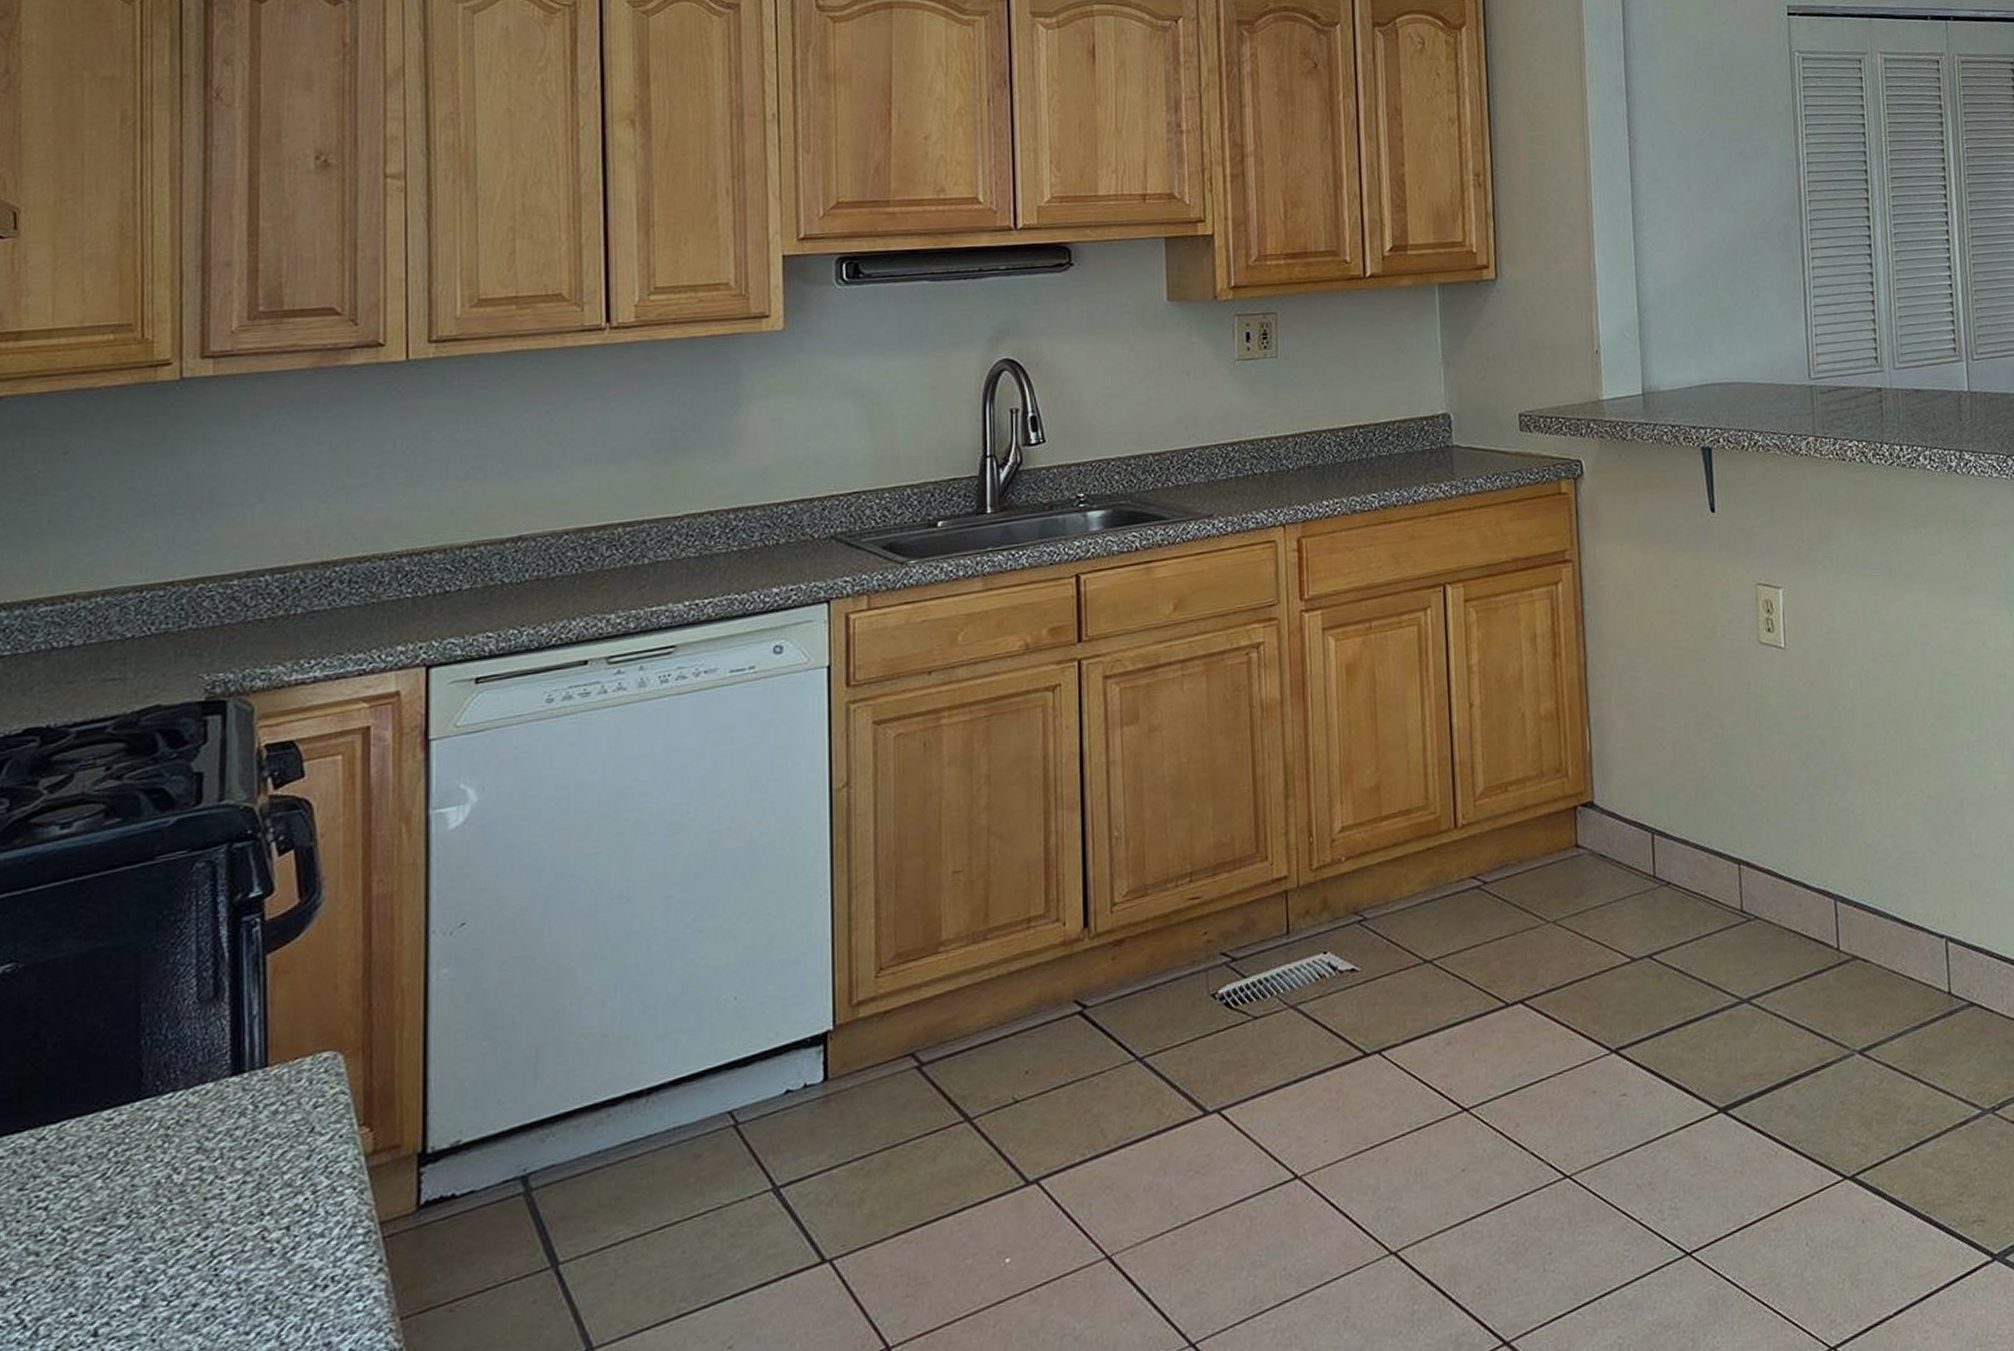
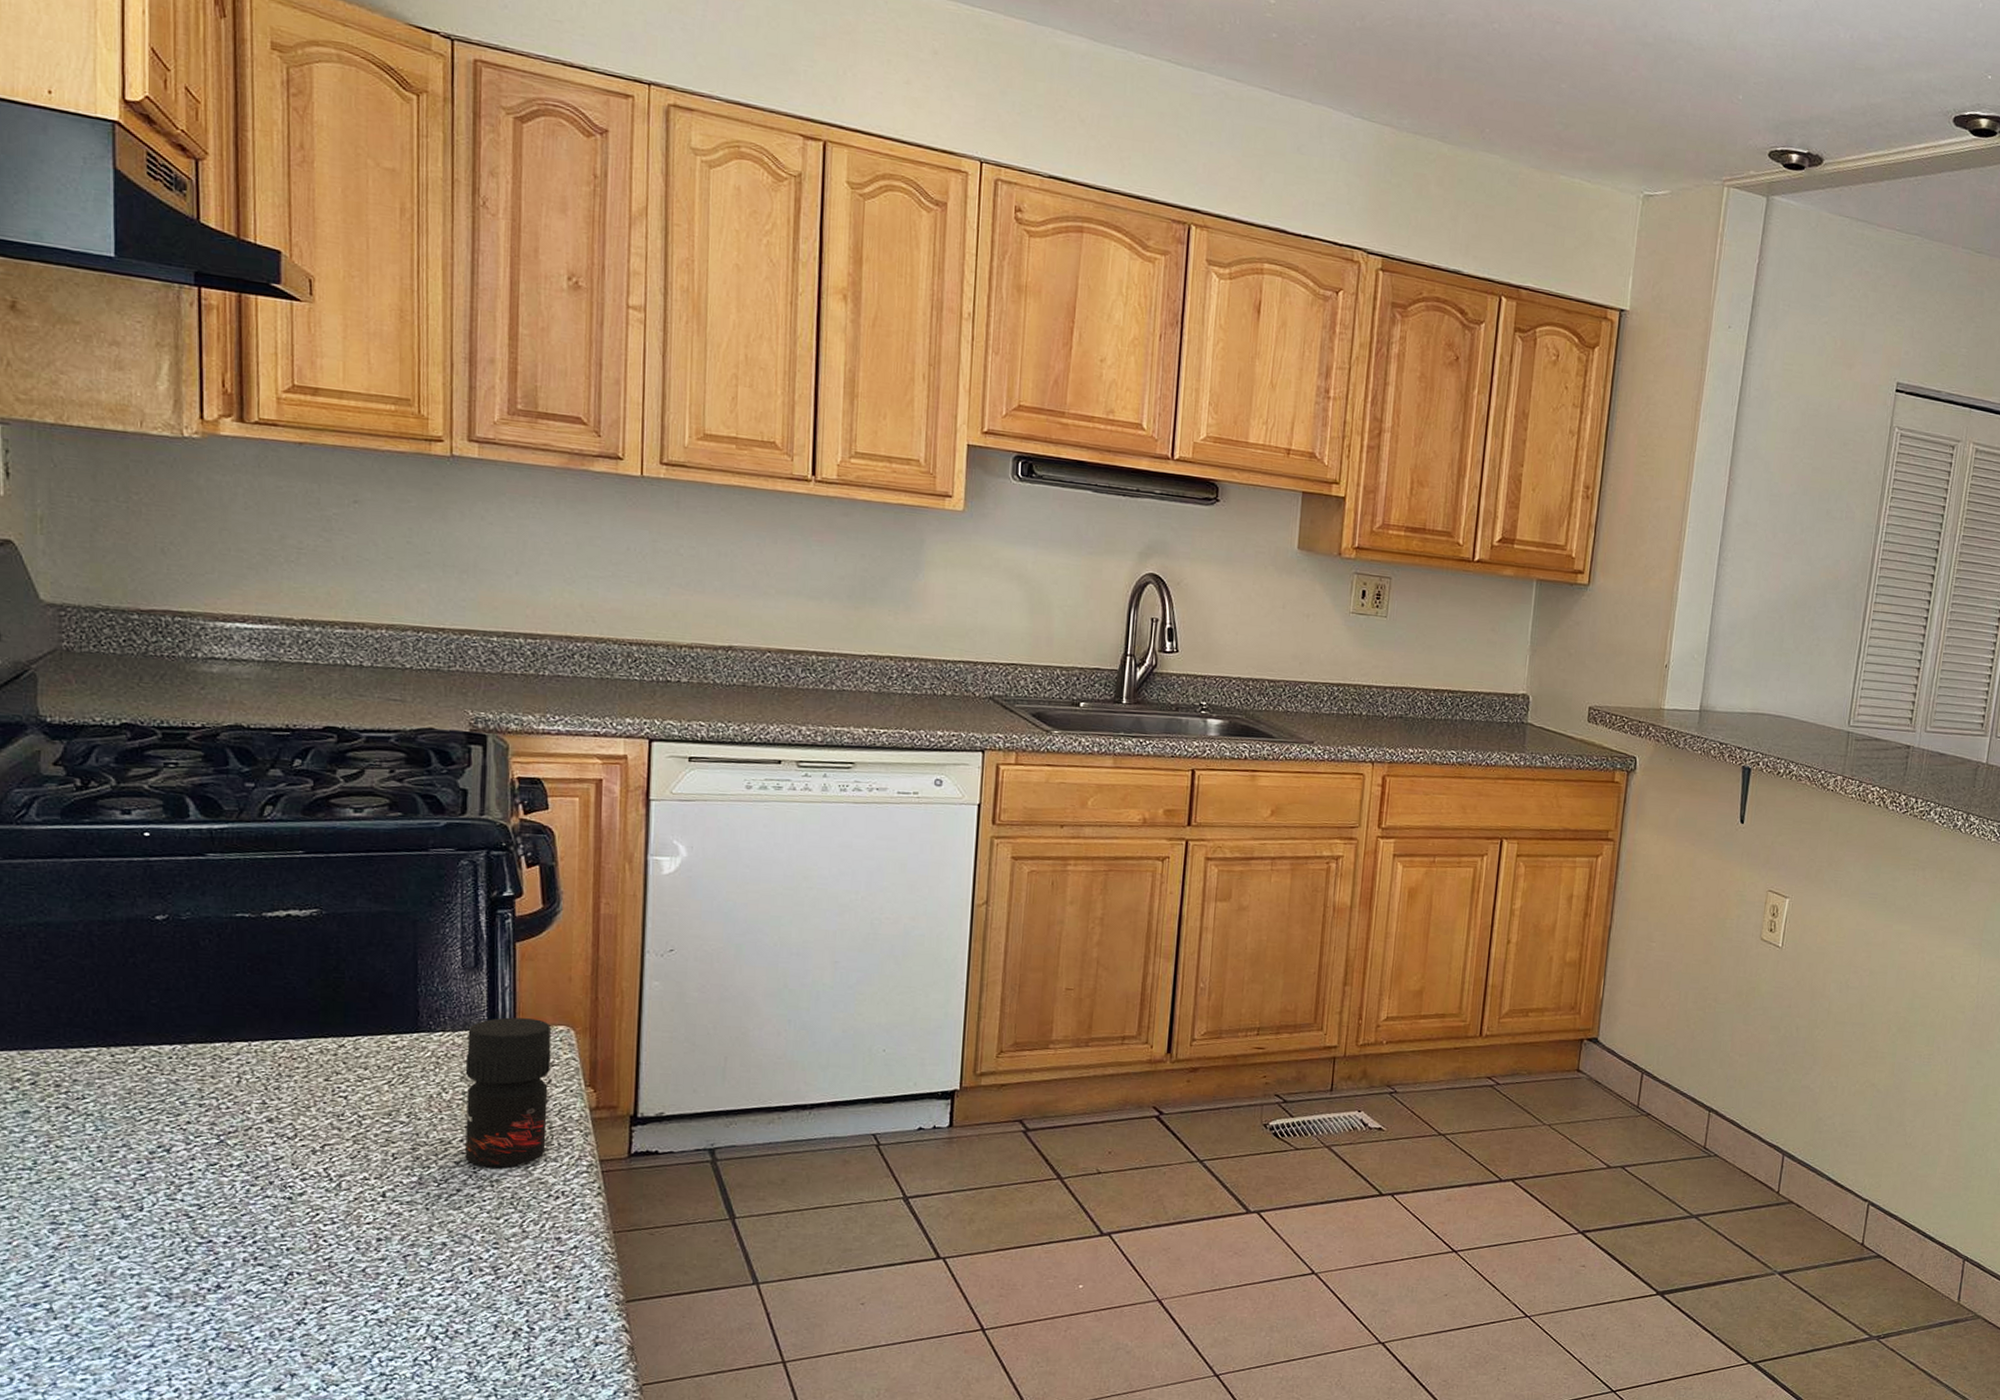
jar: none [202,1049,314,1266] -> present [465,1017,552,1167]

